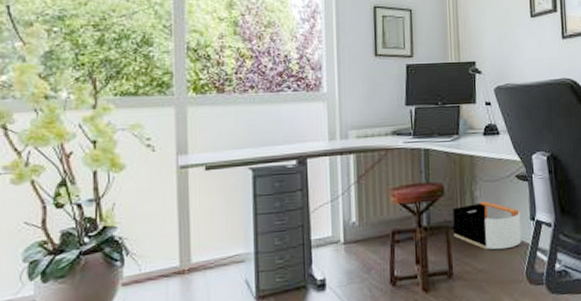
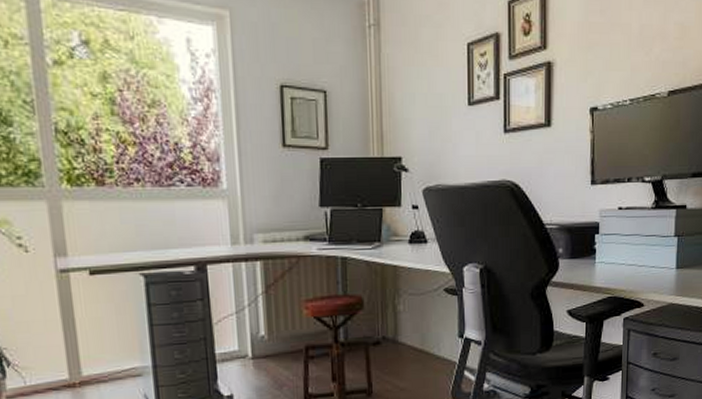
storage bin: present [453,200,522,250] -> none [373,315,449,368]

